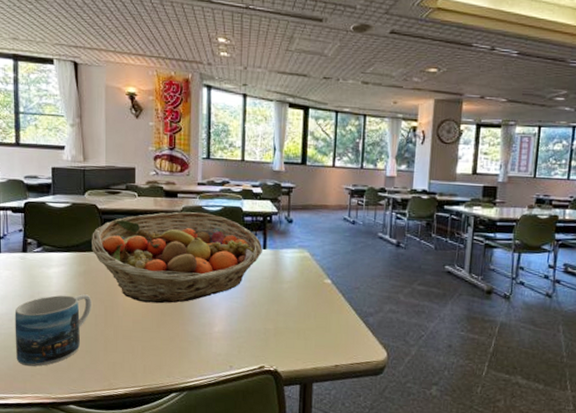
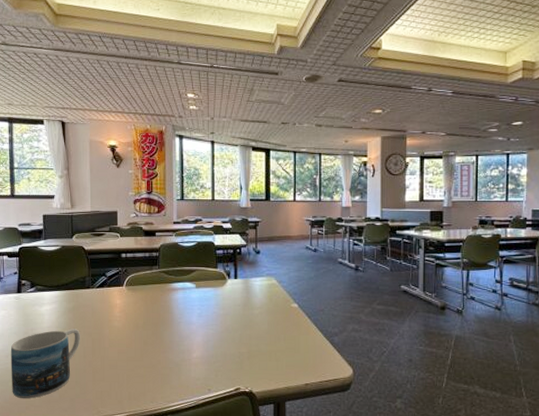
fruit basket: present [92,211,262,304] -> none [79,248,234,334]

